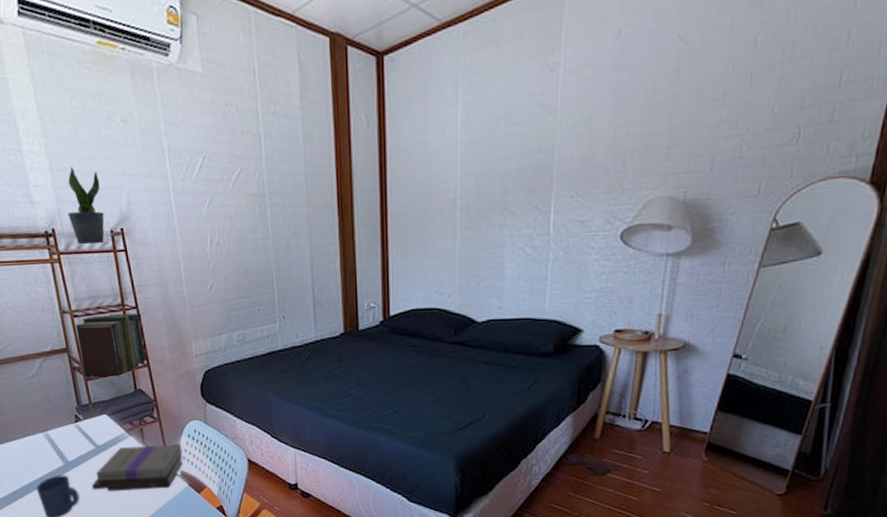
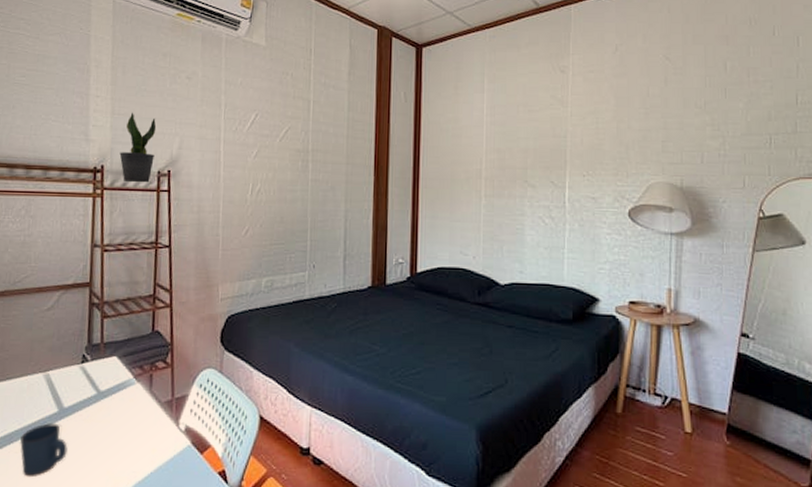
books: present [76,314,148,378] -> none [102,251,174,316]
books: present [91,444,184,491] -> none [83,393,191,447]
slippers: present [561,454,621,476] -> none [584,429,645,456]

